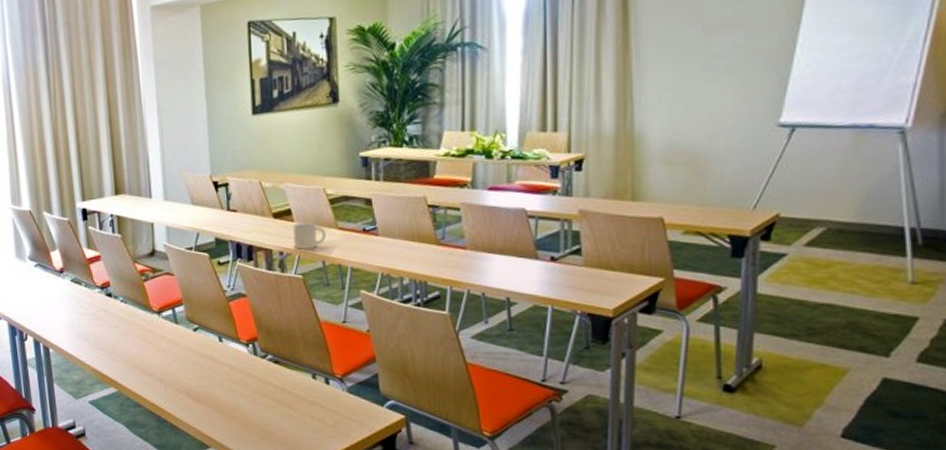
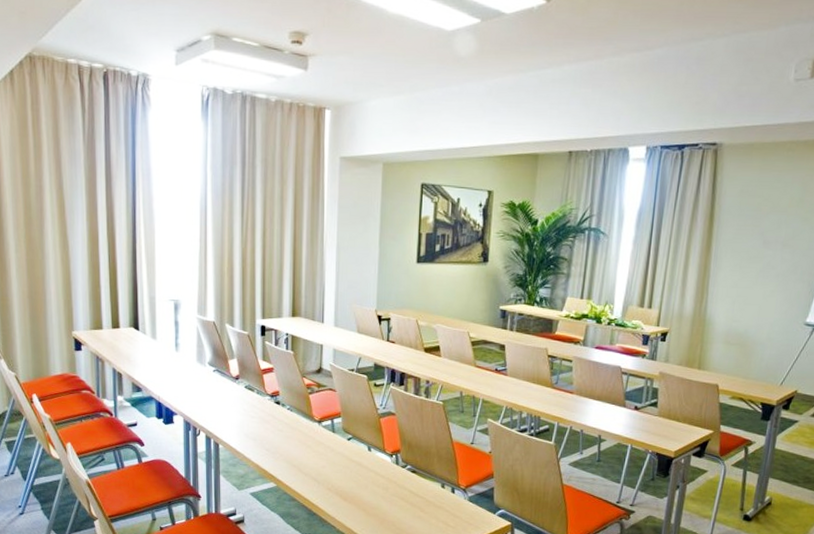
mug: present [293,223,327,250] -> none [439,359,466,381]

